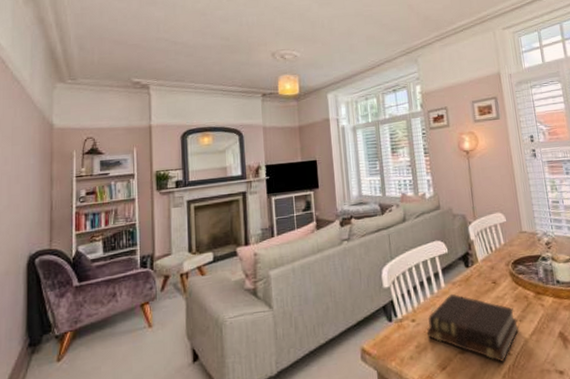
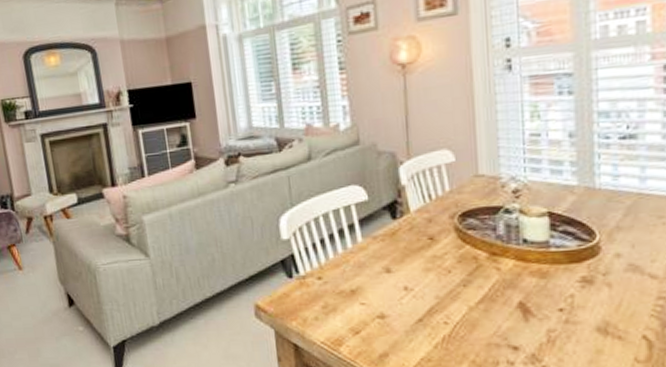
bible: present [427,293,519,363] -> none [337,249,460,332]

